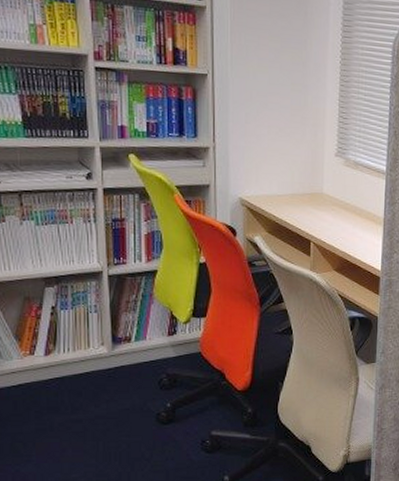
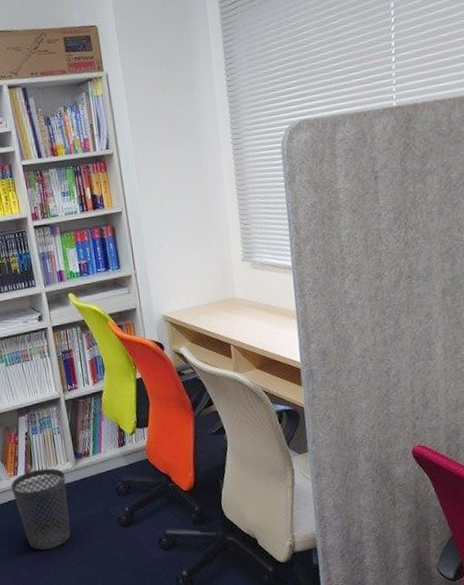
wastebasket: none [24,350,97,444] -> present [11,468,71,550]

